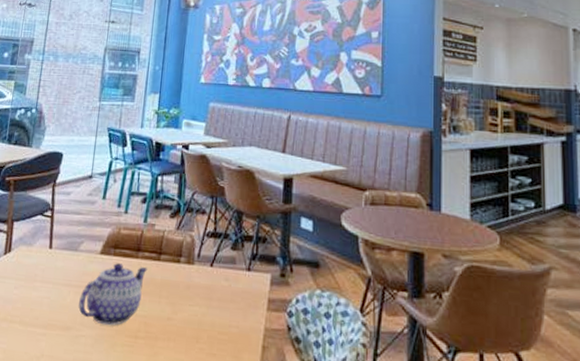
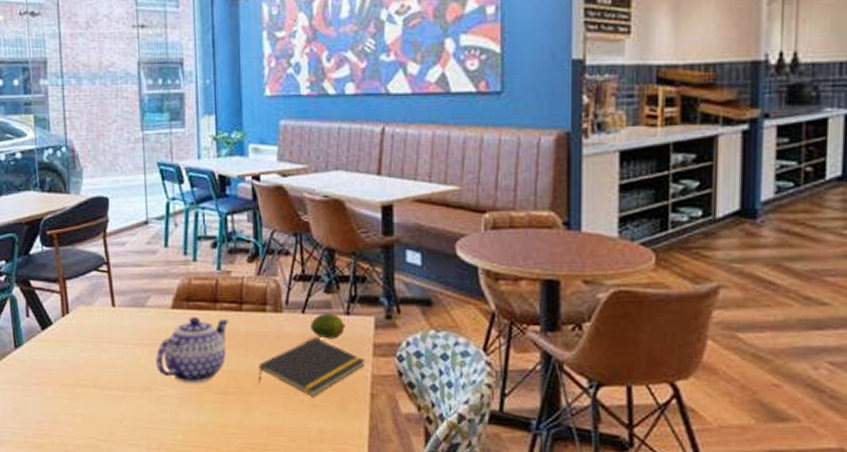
notepad: none [166,289,260,346] -> present [258,337,365,397]
fruit: none [216,268,246,293] -> present [310,313,346,340]

